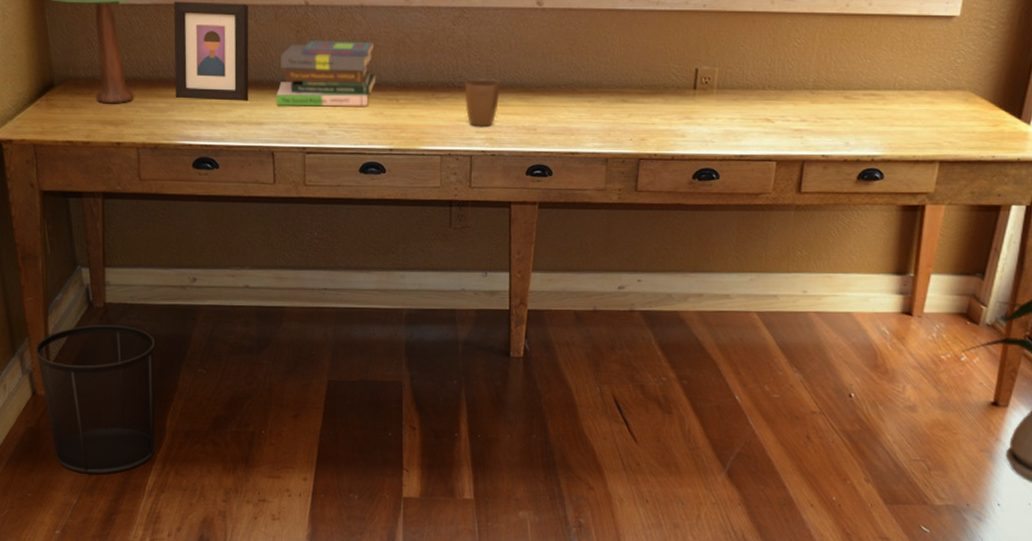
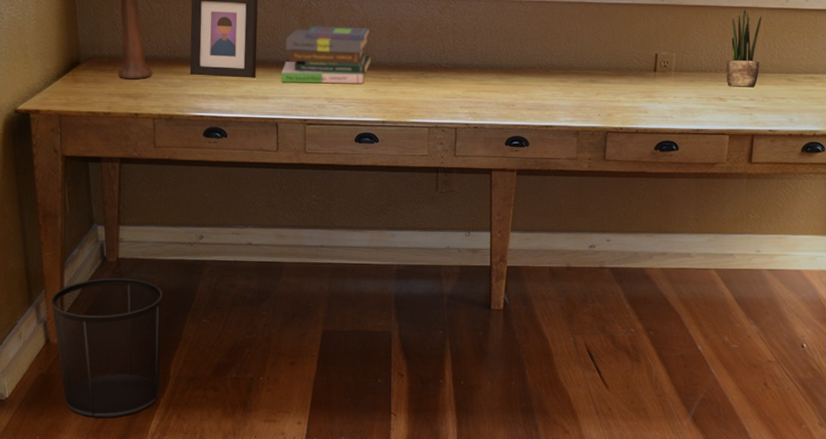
mug: present [463,78,501,127] -> none [449,60,482,103]
potted plant: none [775,15,818,107] -> present [726,9,762,88]

